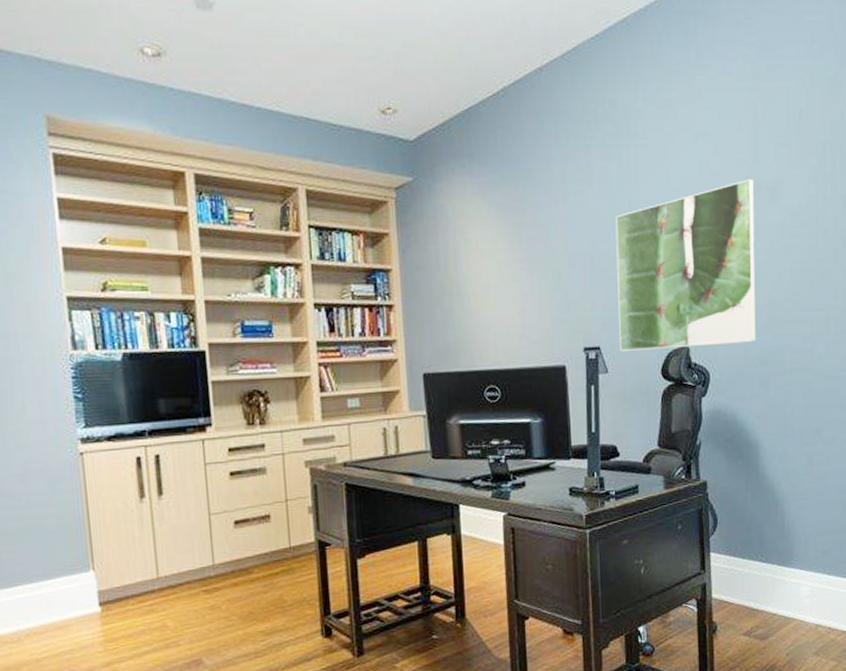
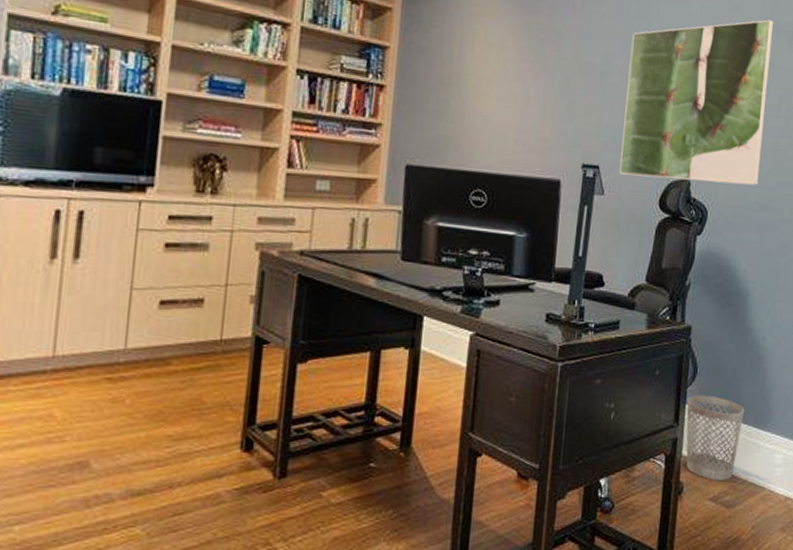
wastebasket: none [711,542,768,617] -> present [686,395,745,480]

